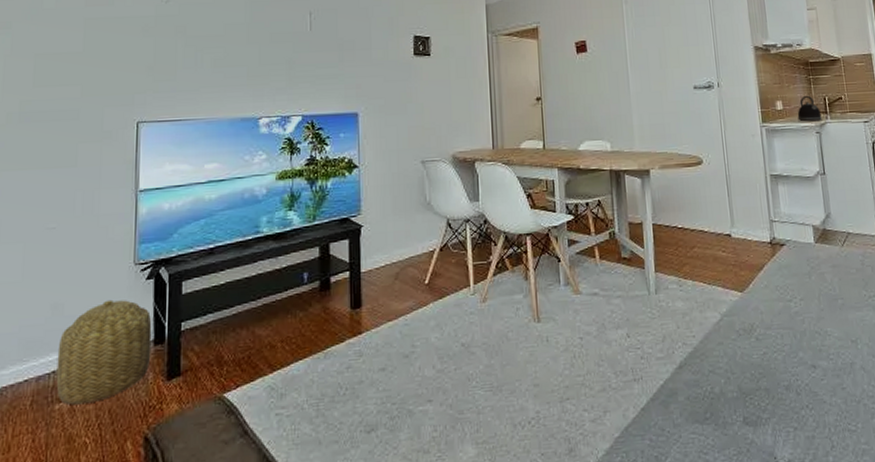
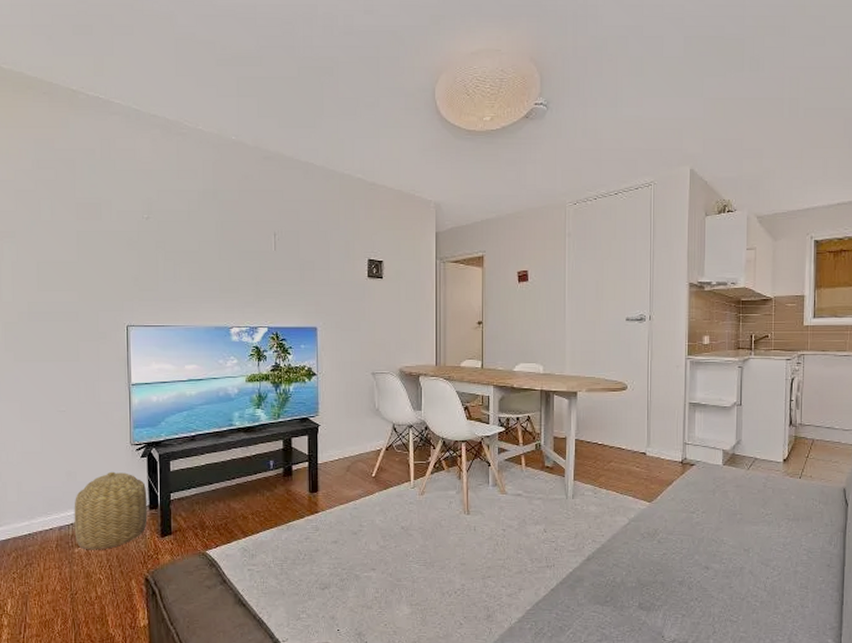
kettle: present [797,95,822,122] -> none [722,332,746,357]

